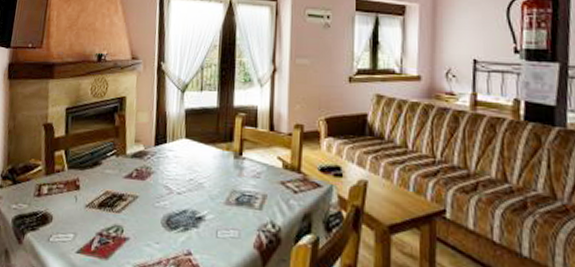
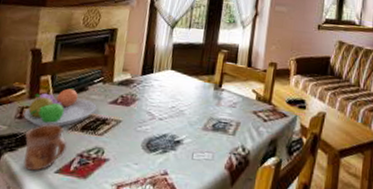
fruit bowl: none [41,162,112,204] -> present [23,87,97,127]
mug: none [45,201,86,251] -> present [23,124,67,171]

